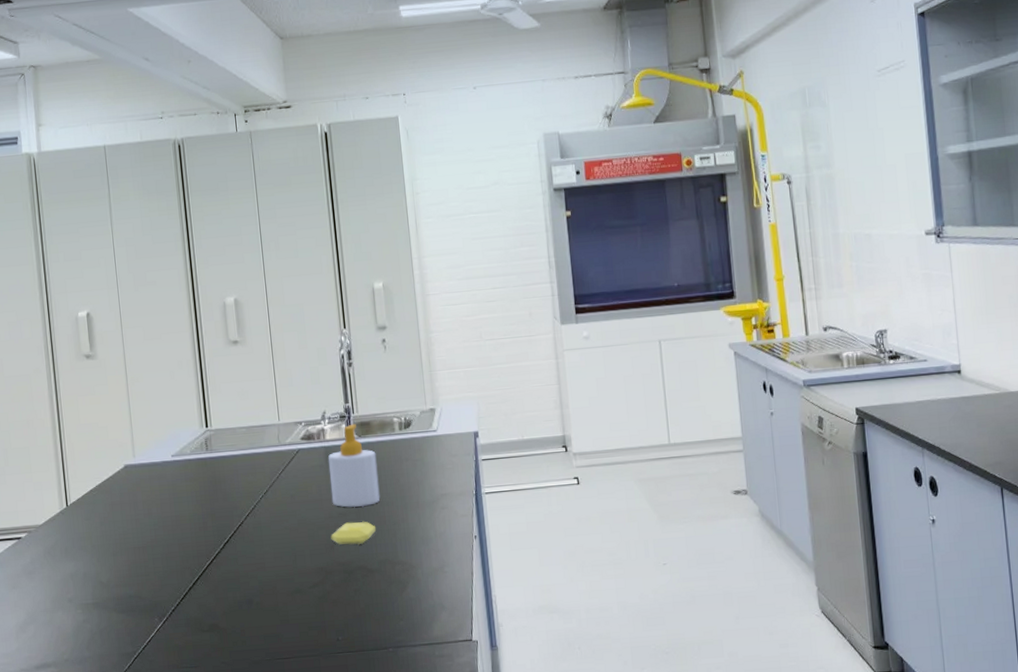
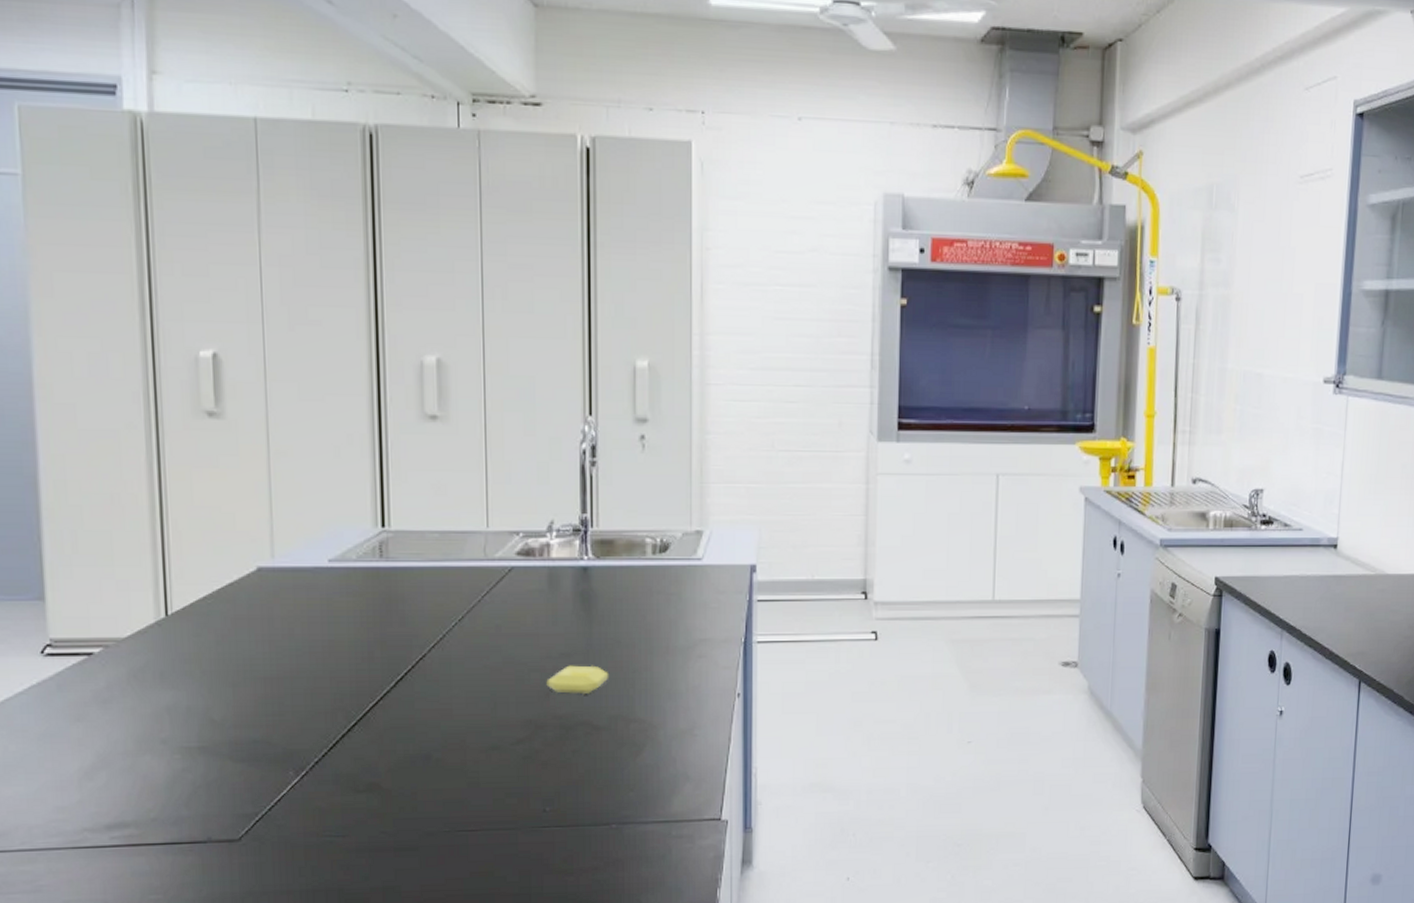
soap bottle: present [327,423,380,507] -> none [551,540,618,648]

